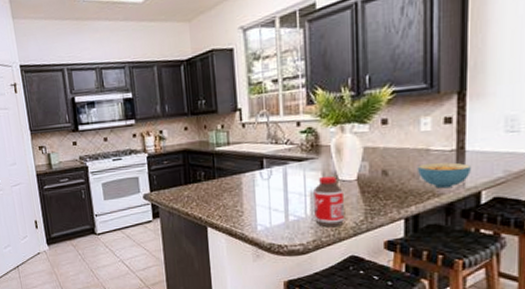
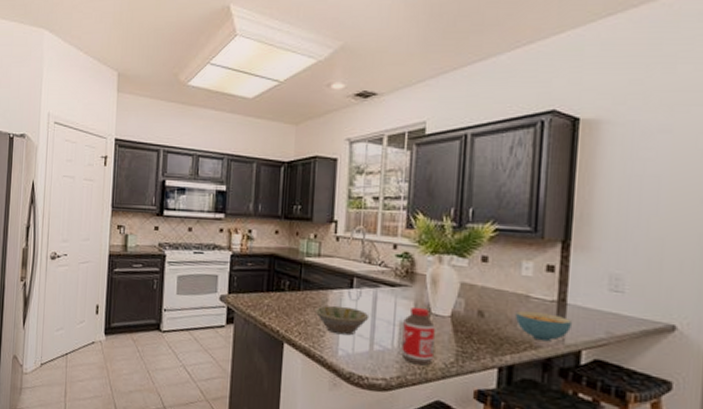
bowl: none [231,186,282,212] -> present [314,305,370,336]

